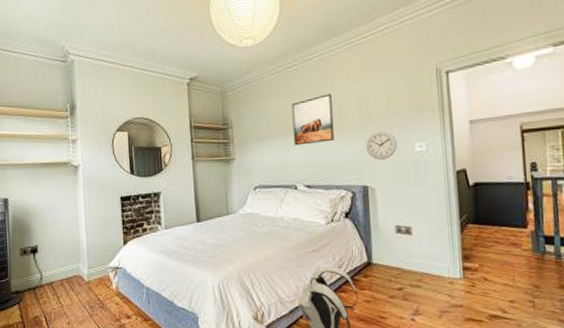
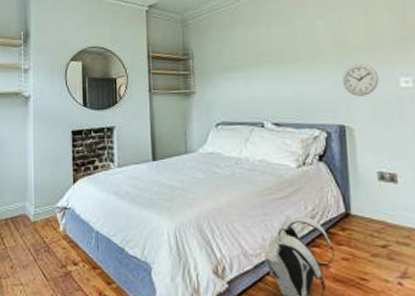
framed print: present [291,94,334,146] -> none [258,22,306,79]

